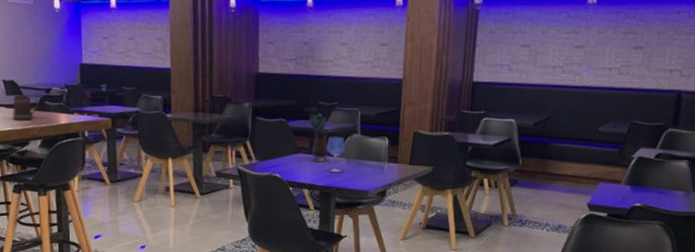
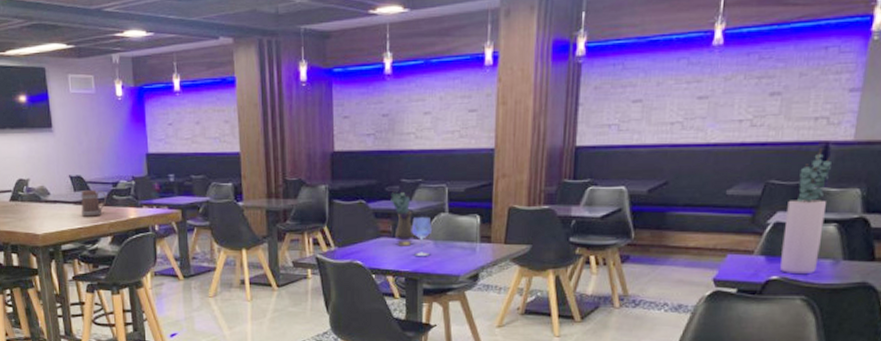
vase: none [641,96,685,204] -> present [779,148,833,275]

